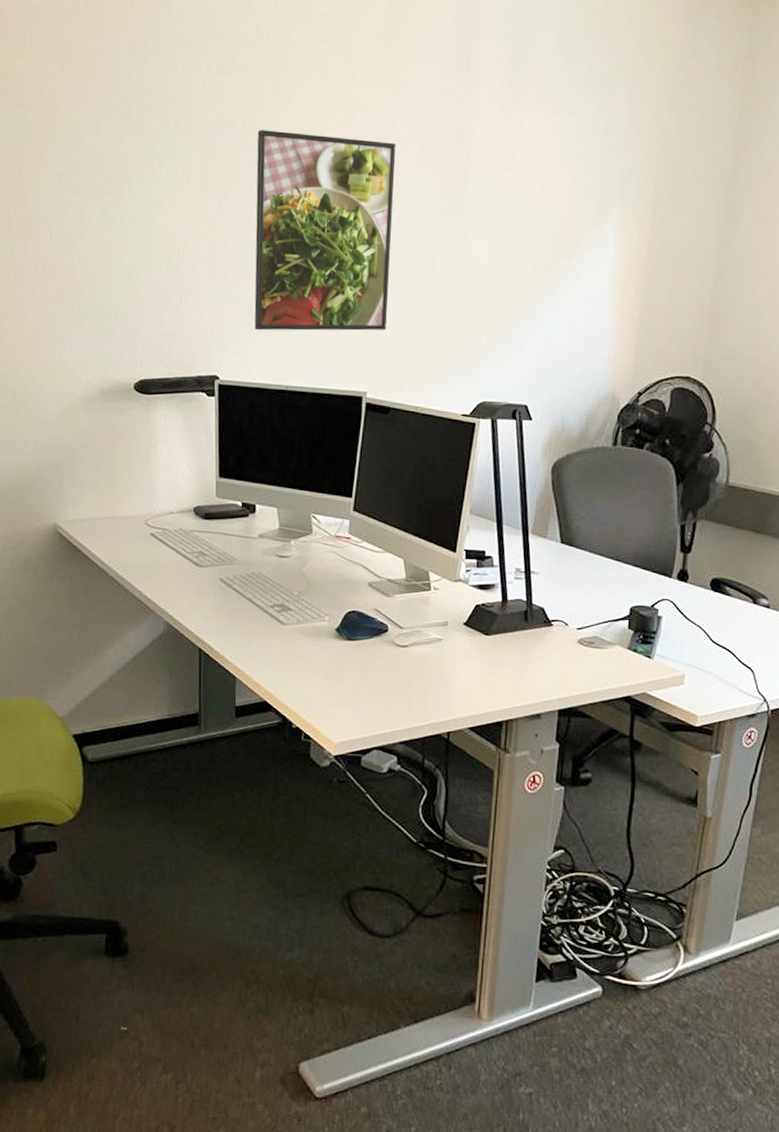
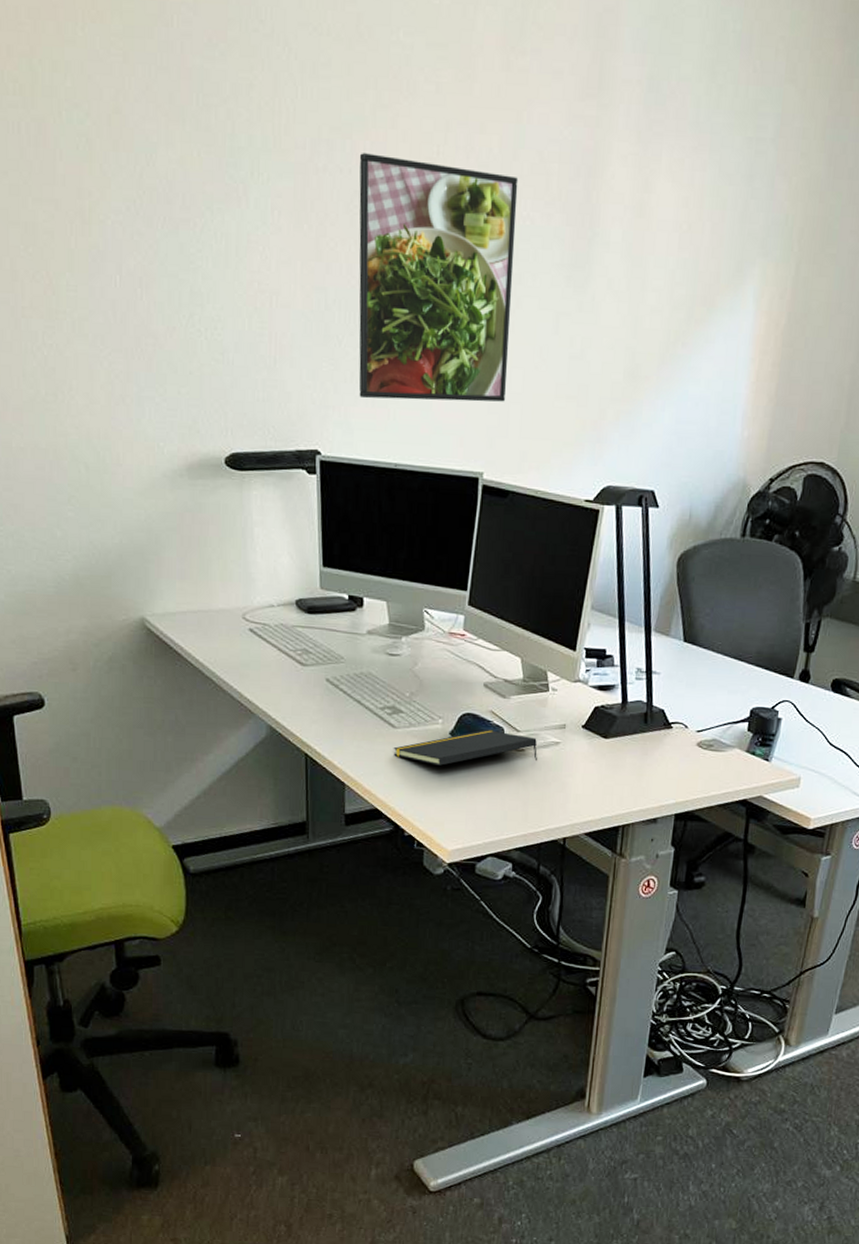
notepad: none [282,626,420,661] -> present [393,730,537,766]

